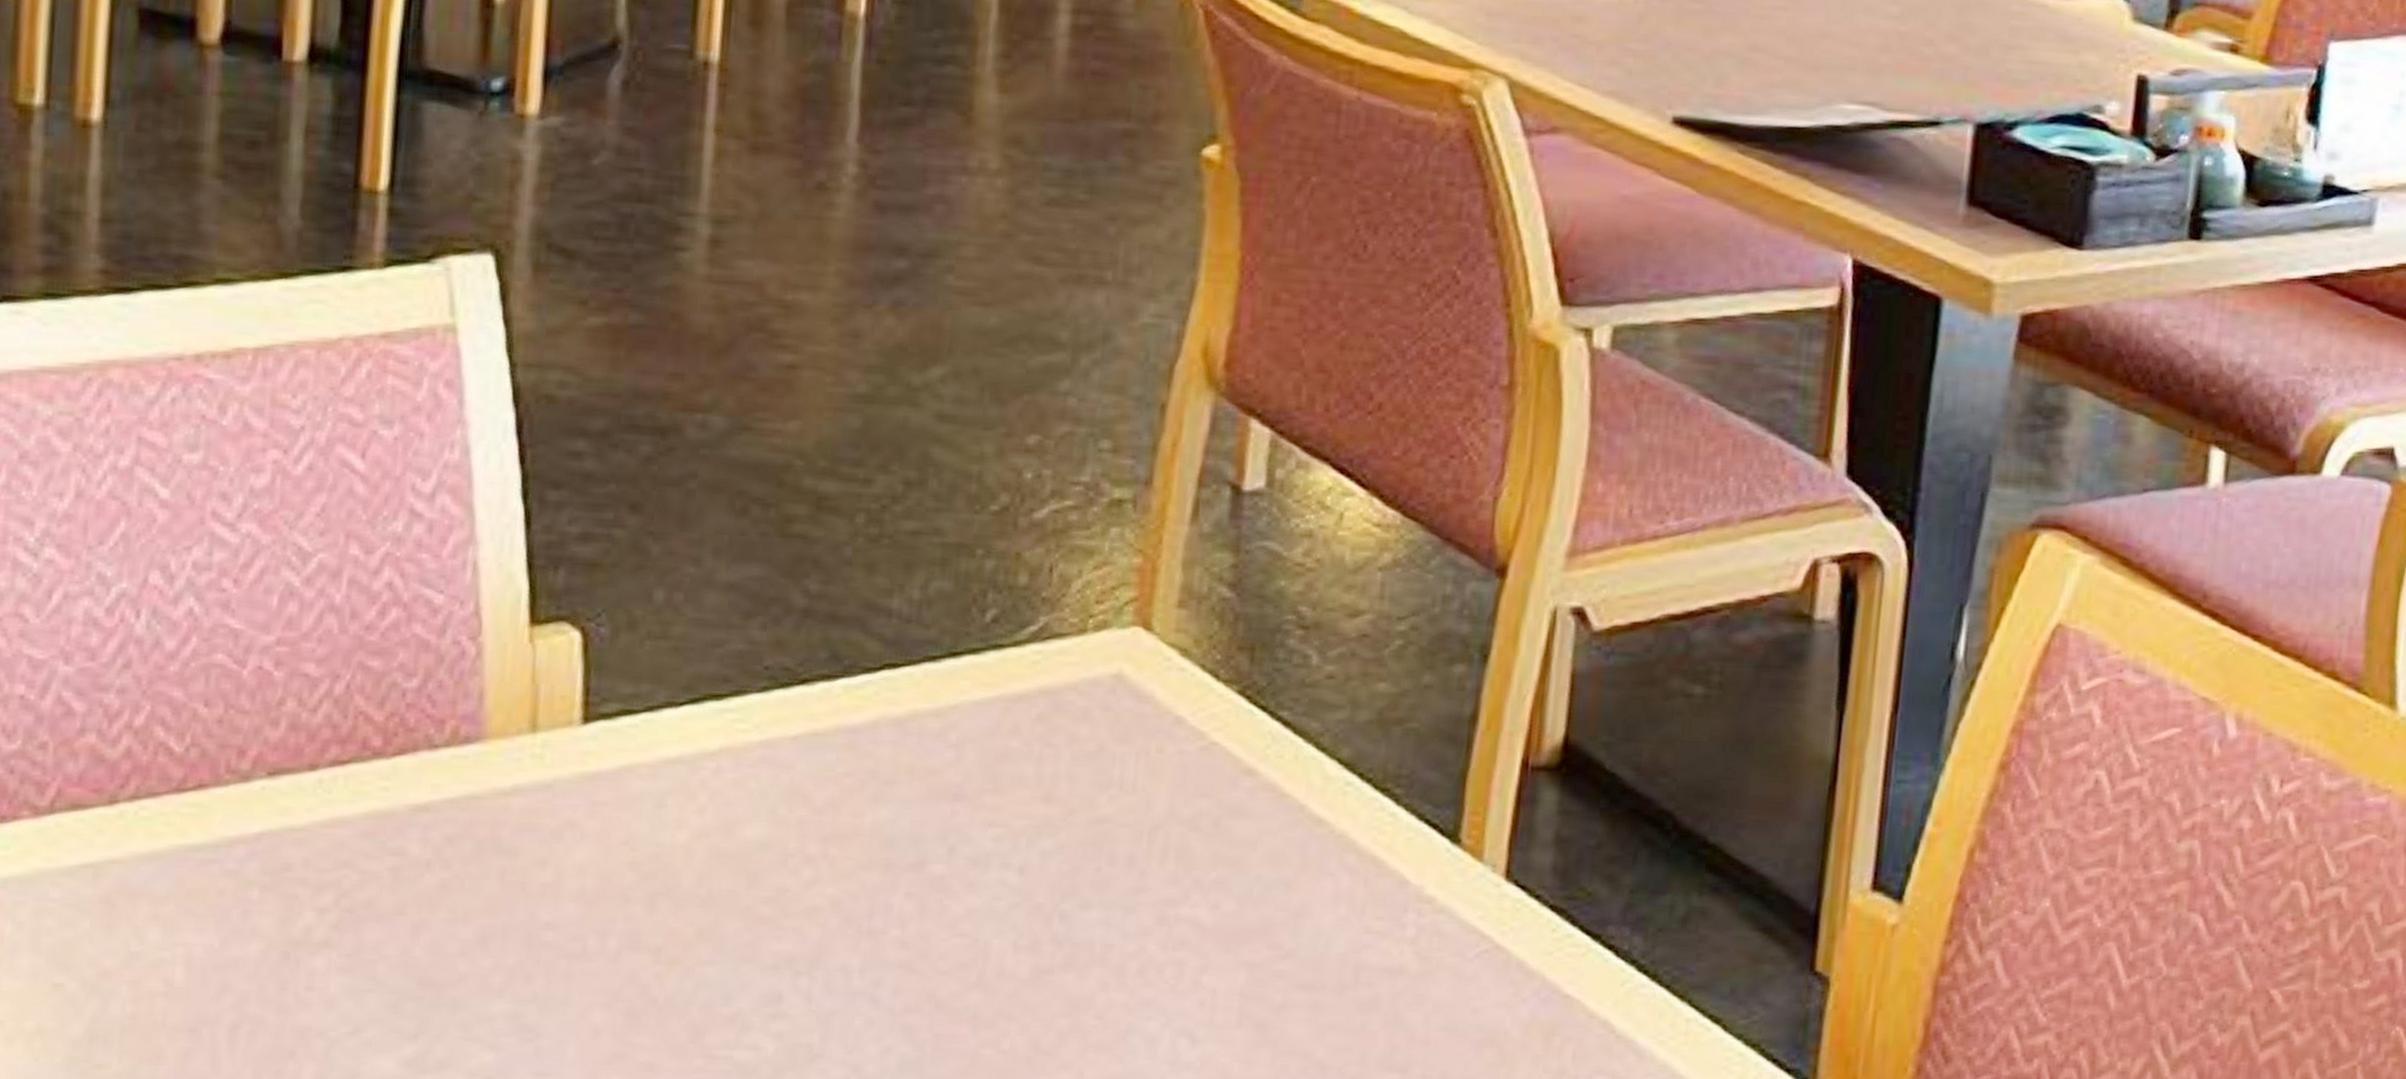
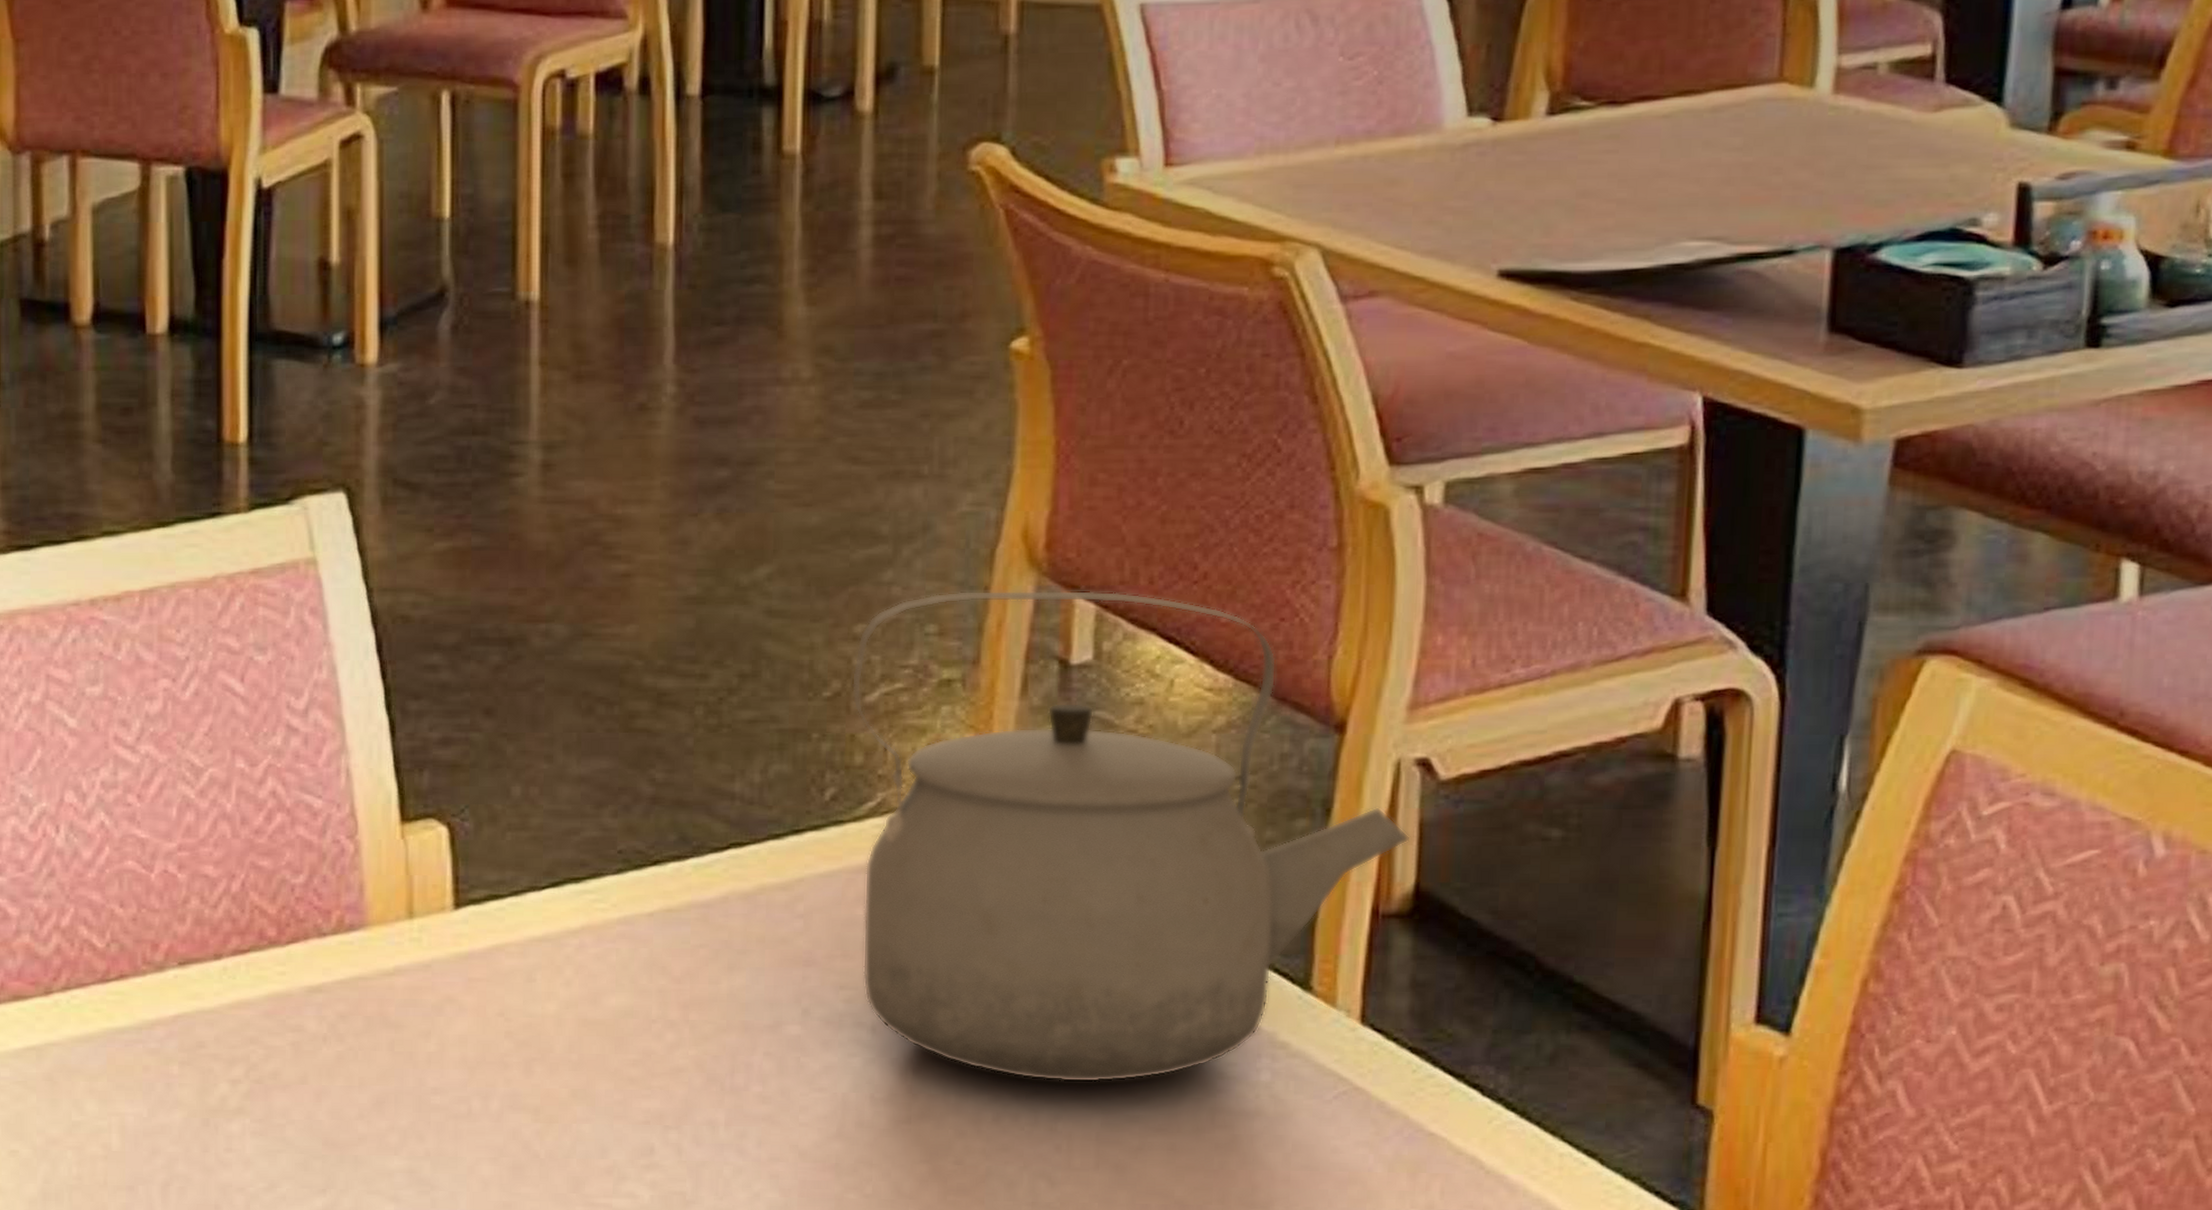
tea kettle: none [1013,406,1562,935] -> present [851,590,1411,1083]

